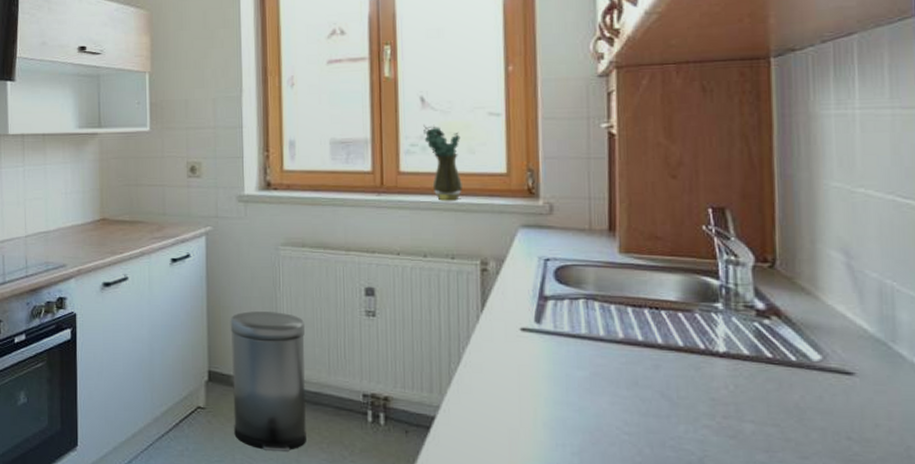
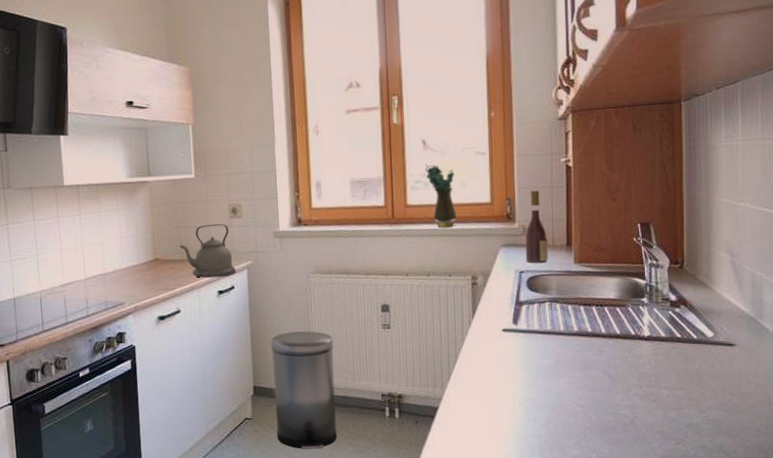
kettle: none [130,184,193,244] -> present [179,224,237,278]
wine bottle: none [552,161,584,251] -> present [525,190,549,264]

